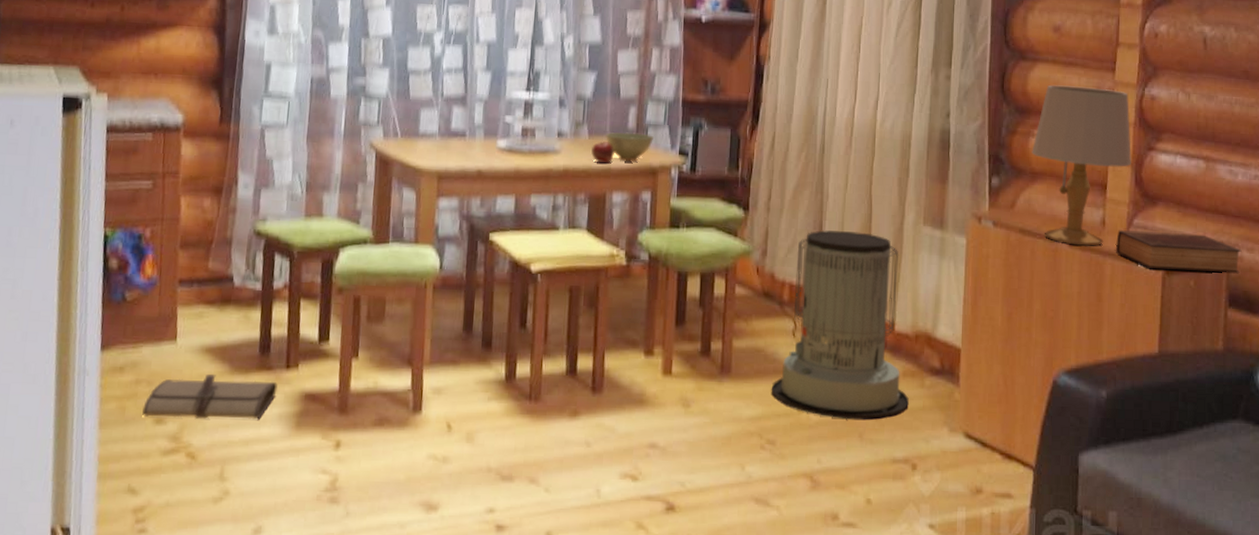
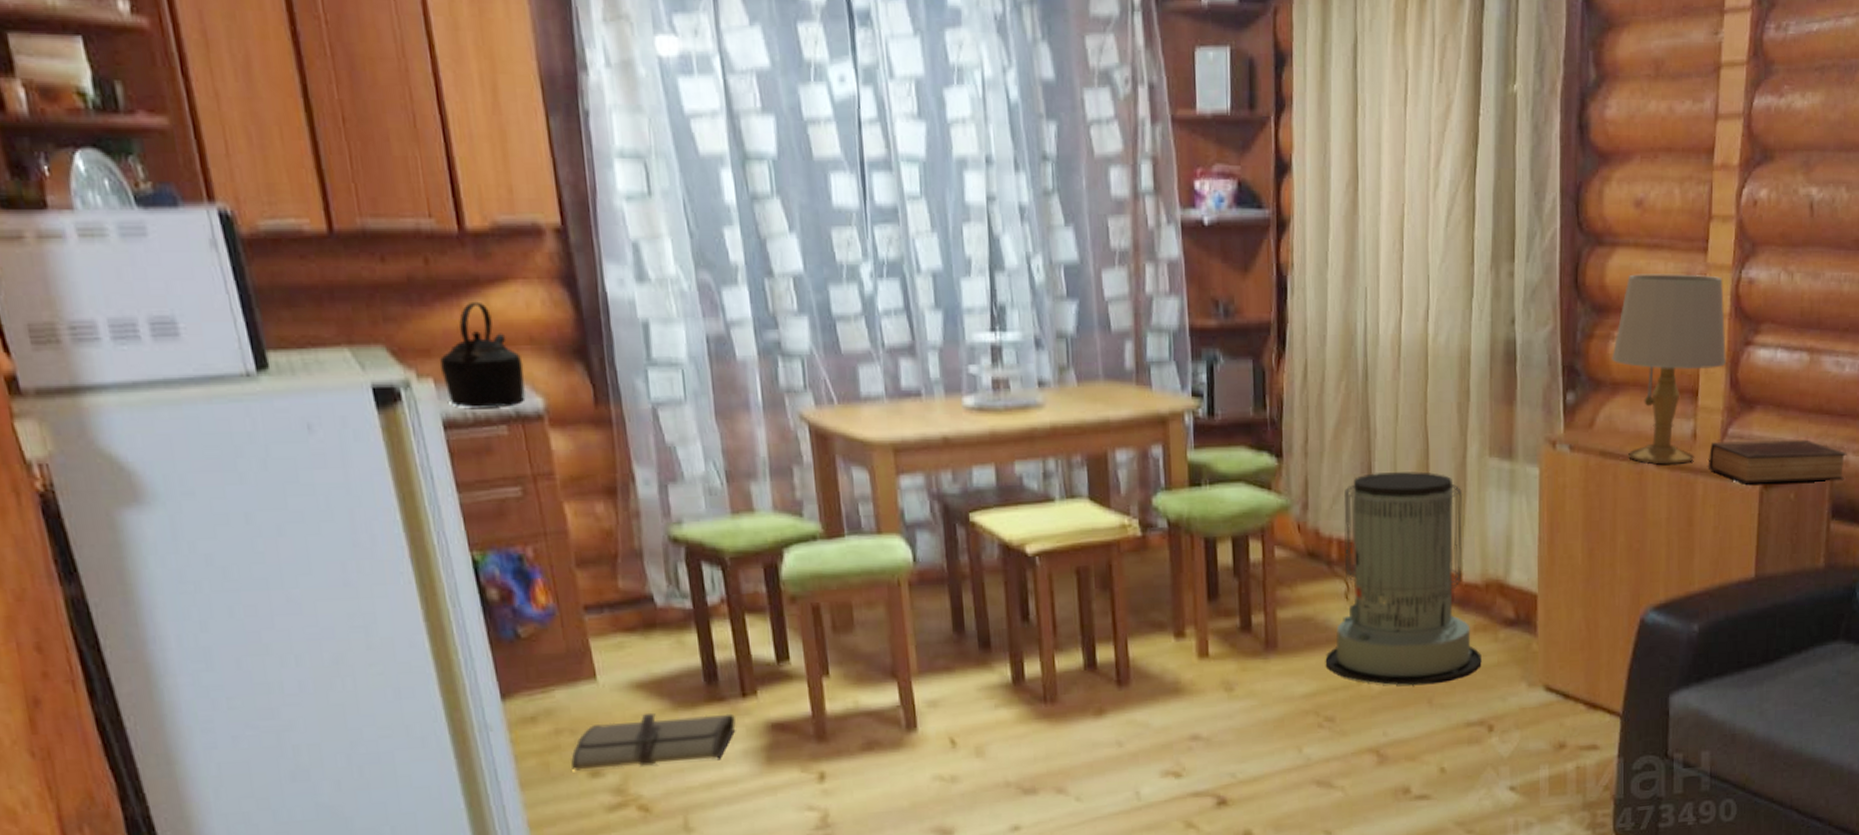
kettle: none [114,39,174,118] -> present [439,301,525,408]
fruit: present [591,141,615,163] -> none [1083,388,1113,415]
bowl: present [605,132,654,162] -> none [1098,373,1158,412]

